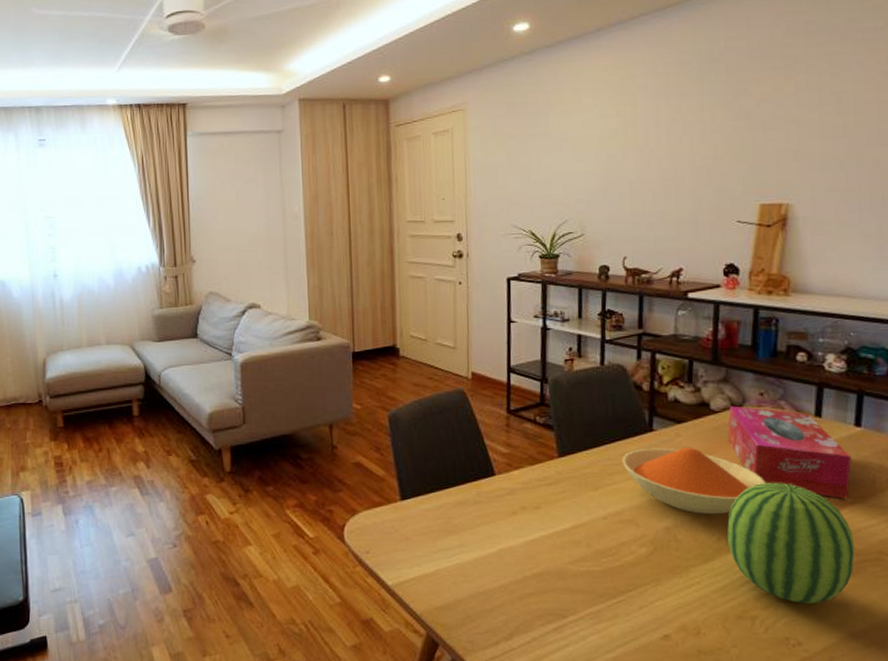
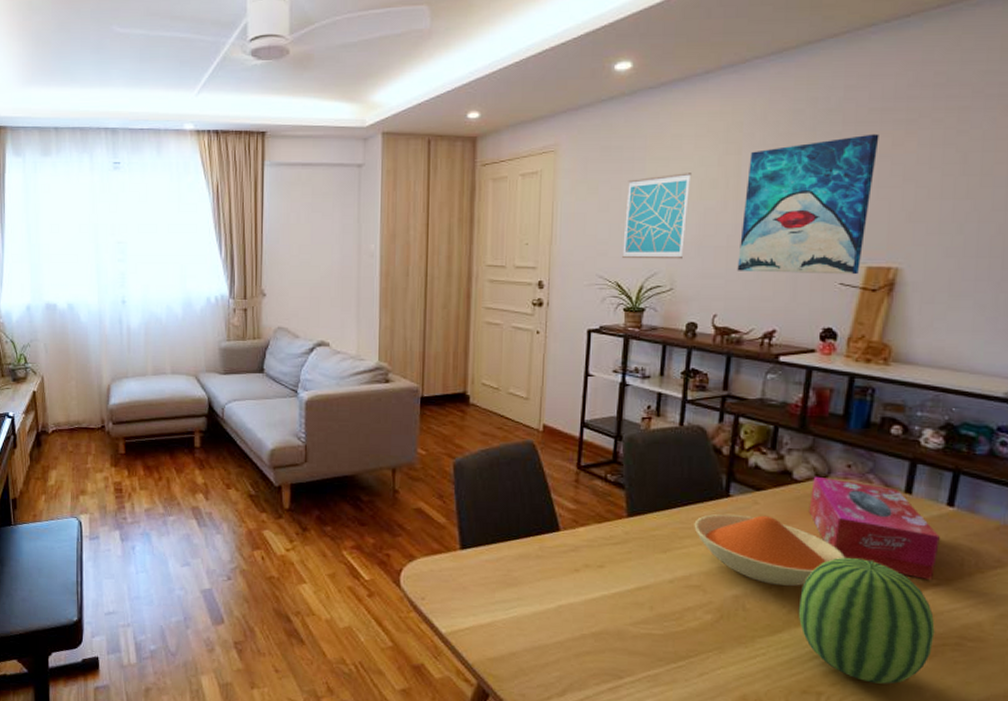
wall art: none [534,124,592,208] -> present [622,173,692,260]
wall art: none [641,80,761,215] -> present [737,133,879,275]

